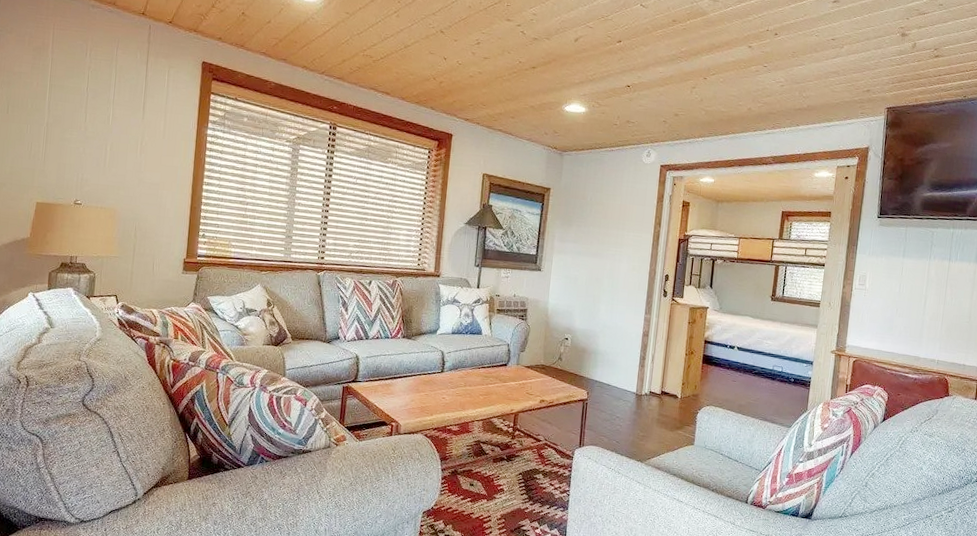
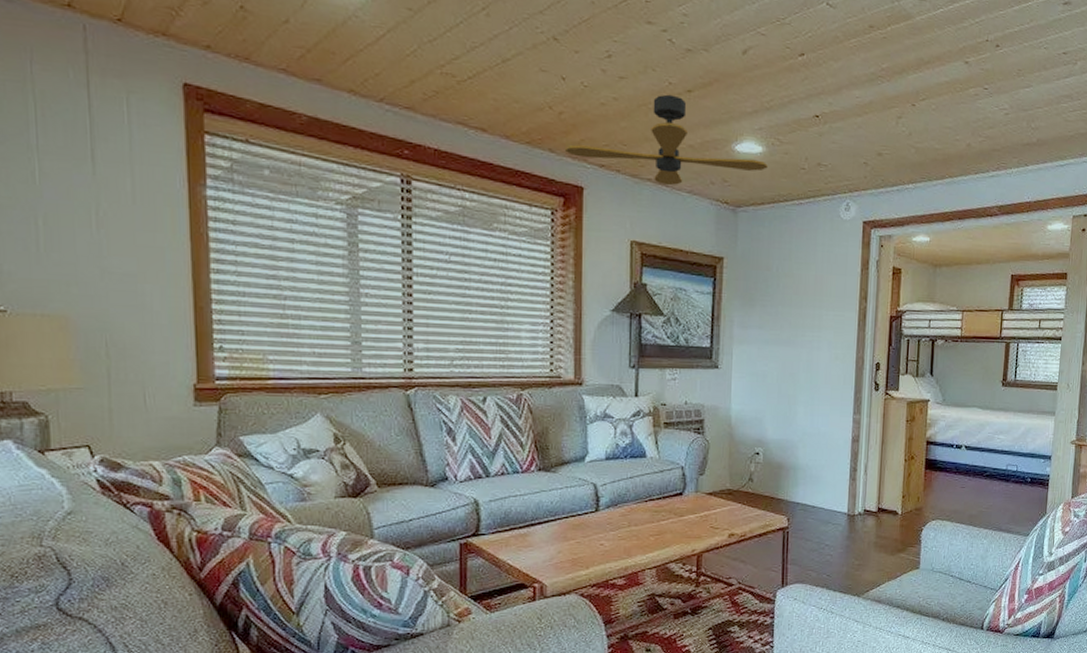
ceiling fan: none [441,70,588,135] -> present [564,94,768,186]

